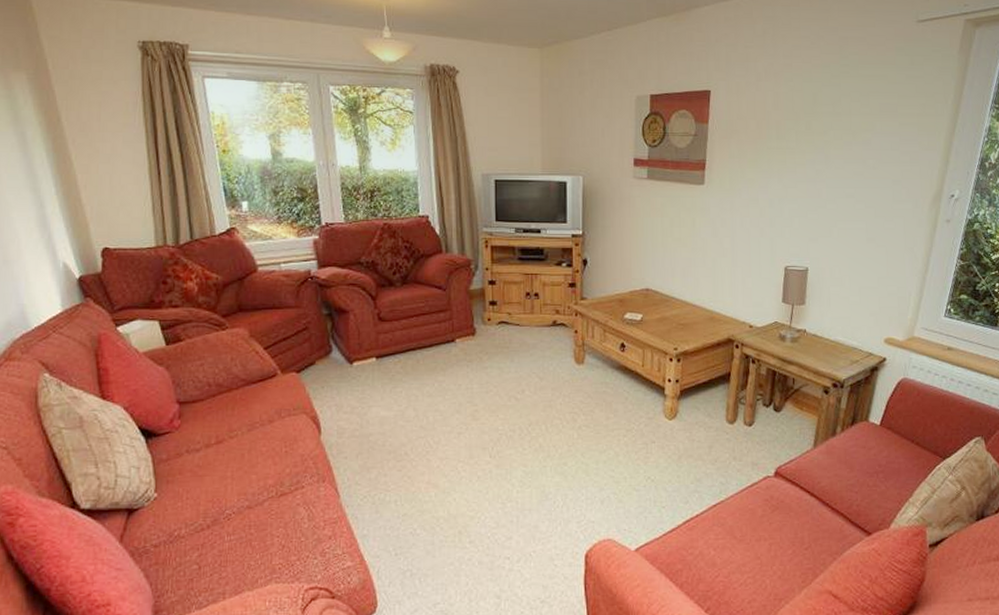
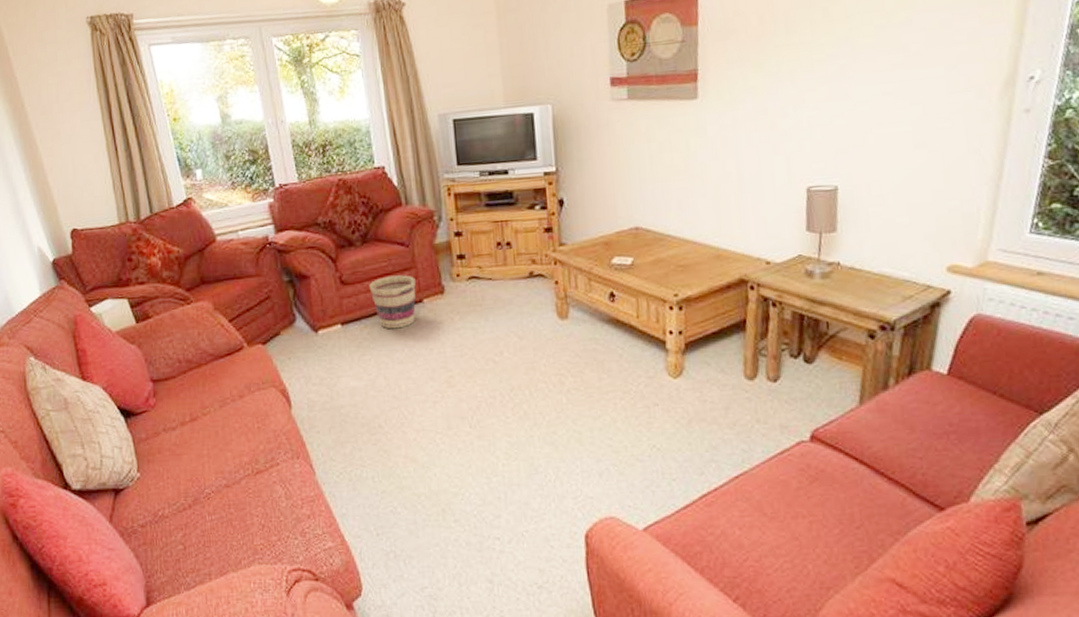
basket: none [406,316,450,365] -> present [369,275,416,329]

